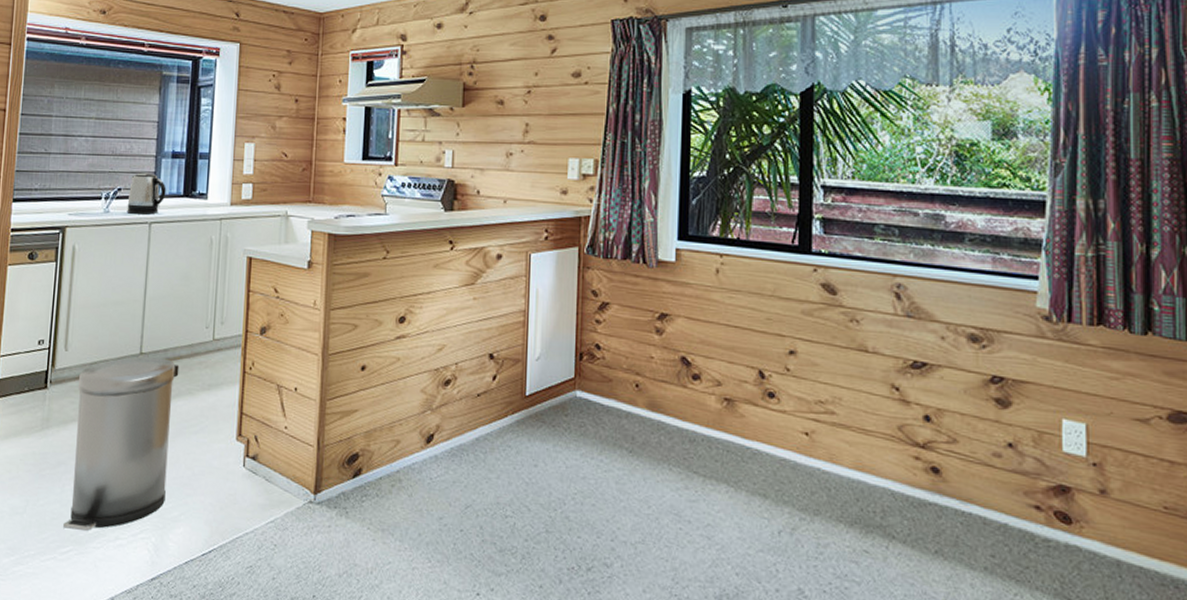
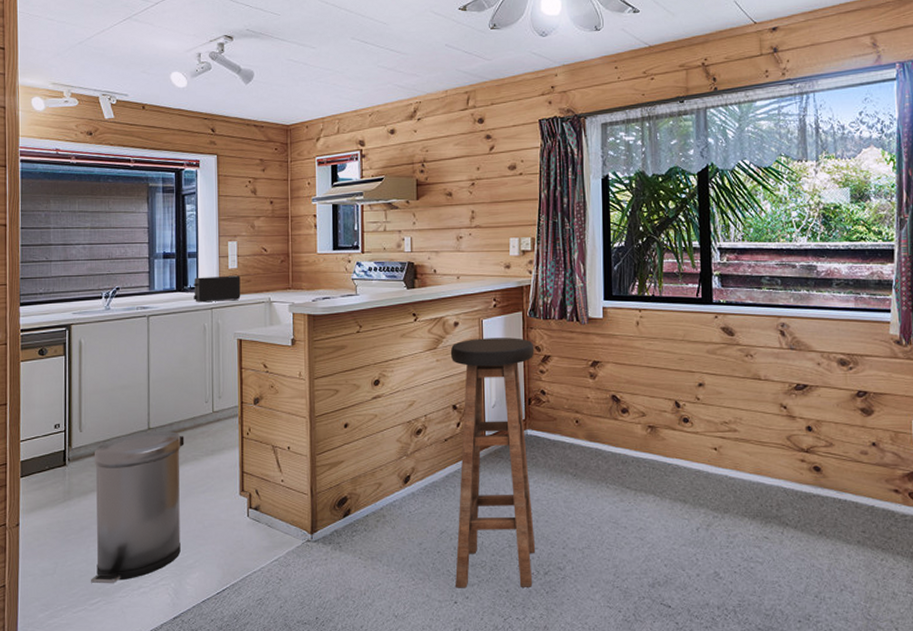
kettle: present [127,172,167,215] -> none [126,272,161,309]
toaster: none [202,182,256,212] -> present [193,275,241,303]
bar stool: none [479,275,591,585] -> present [450,338,536,588]

